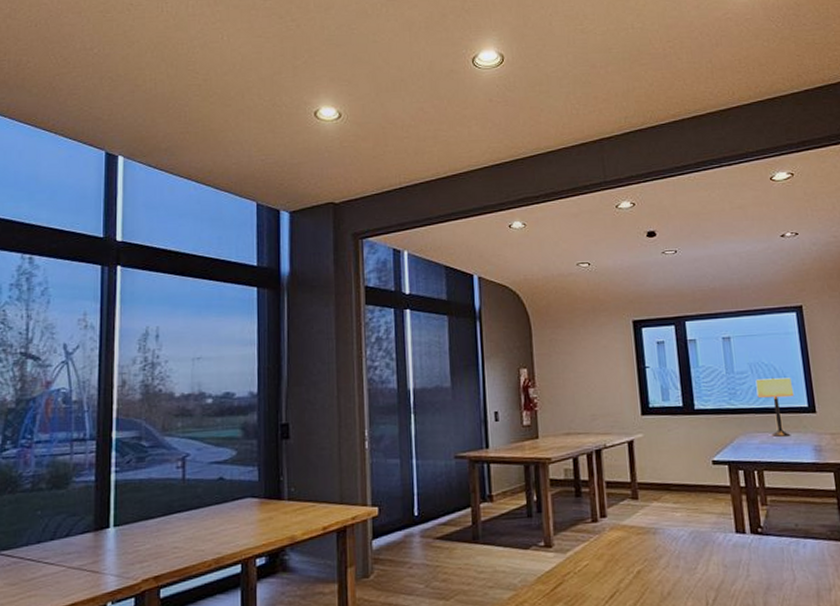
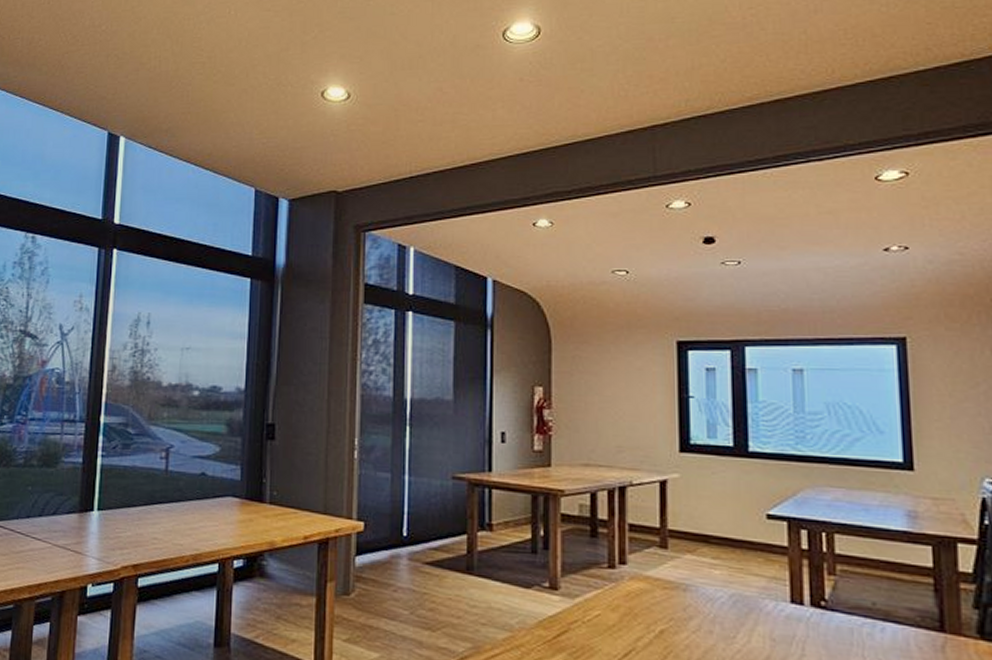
table lamp: present [755,377,795,438] -> none [833,422,885,497]

